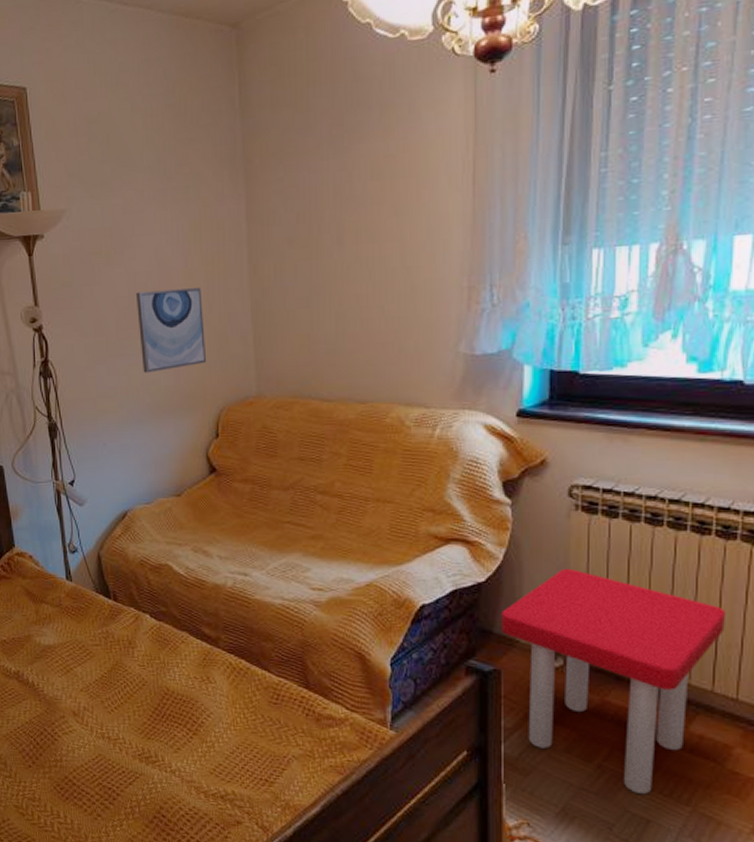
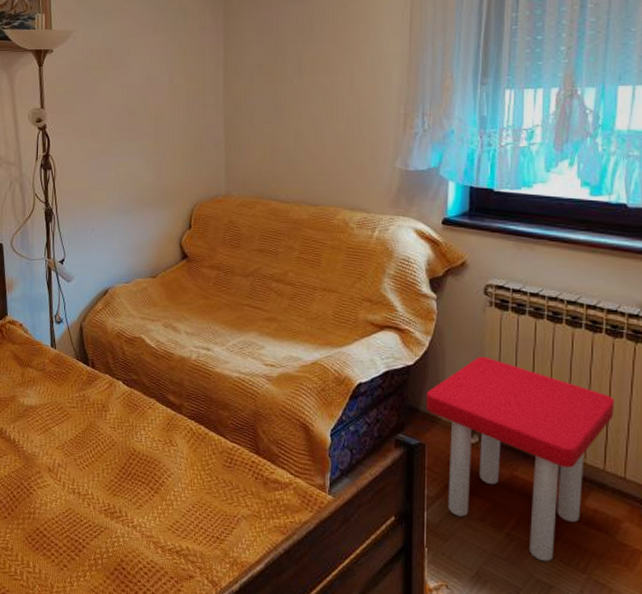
wall art: present [136,287,207,373] -> none [128,101,185,170]

